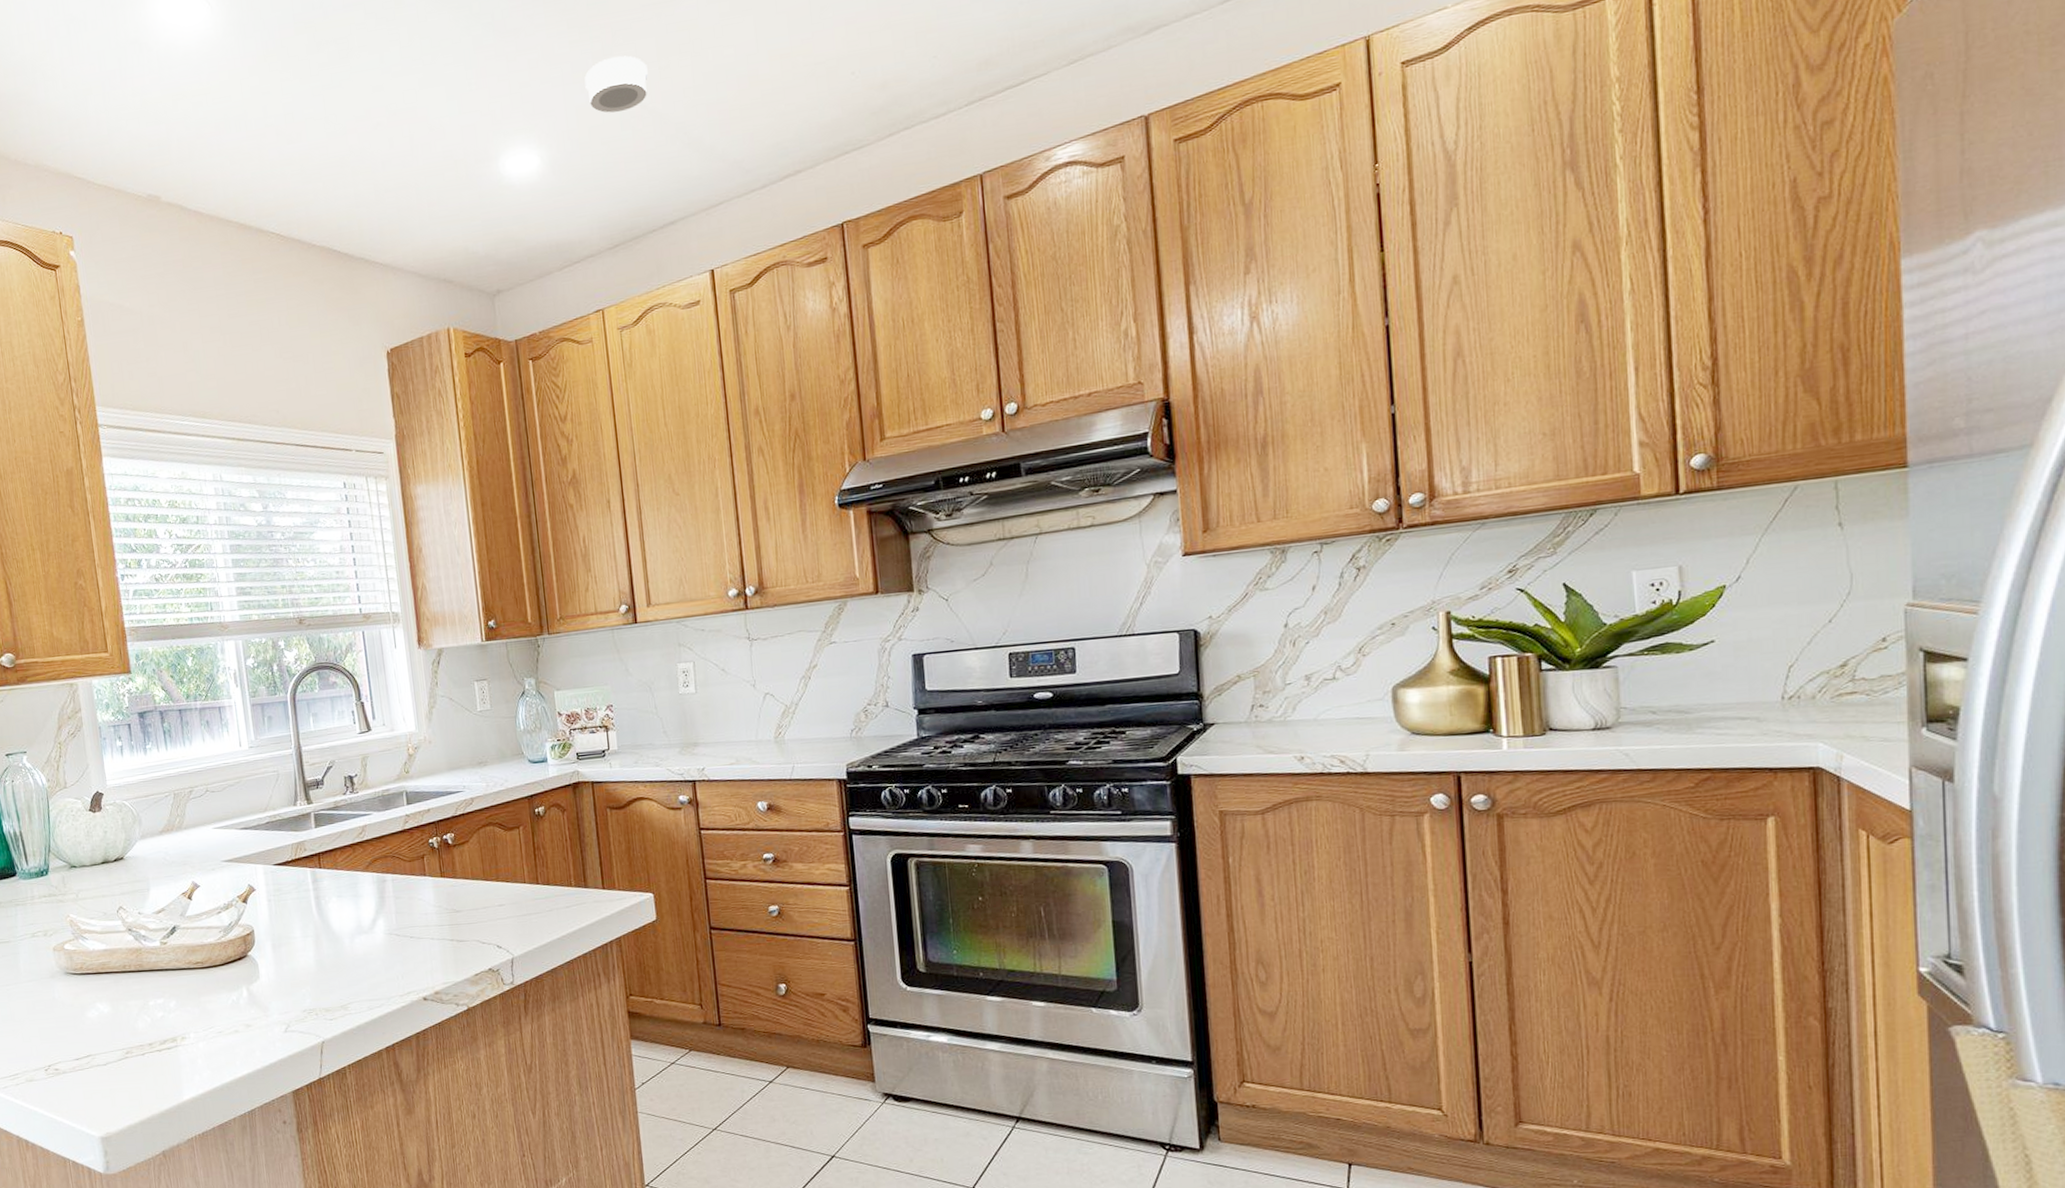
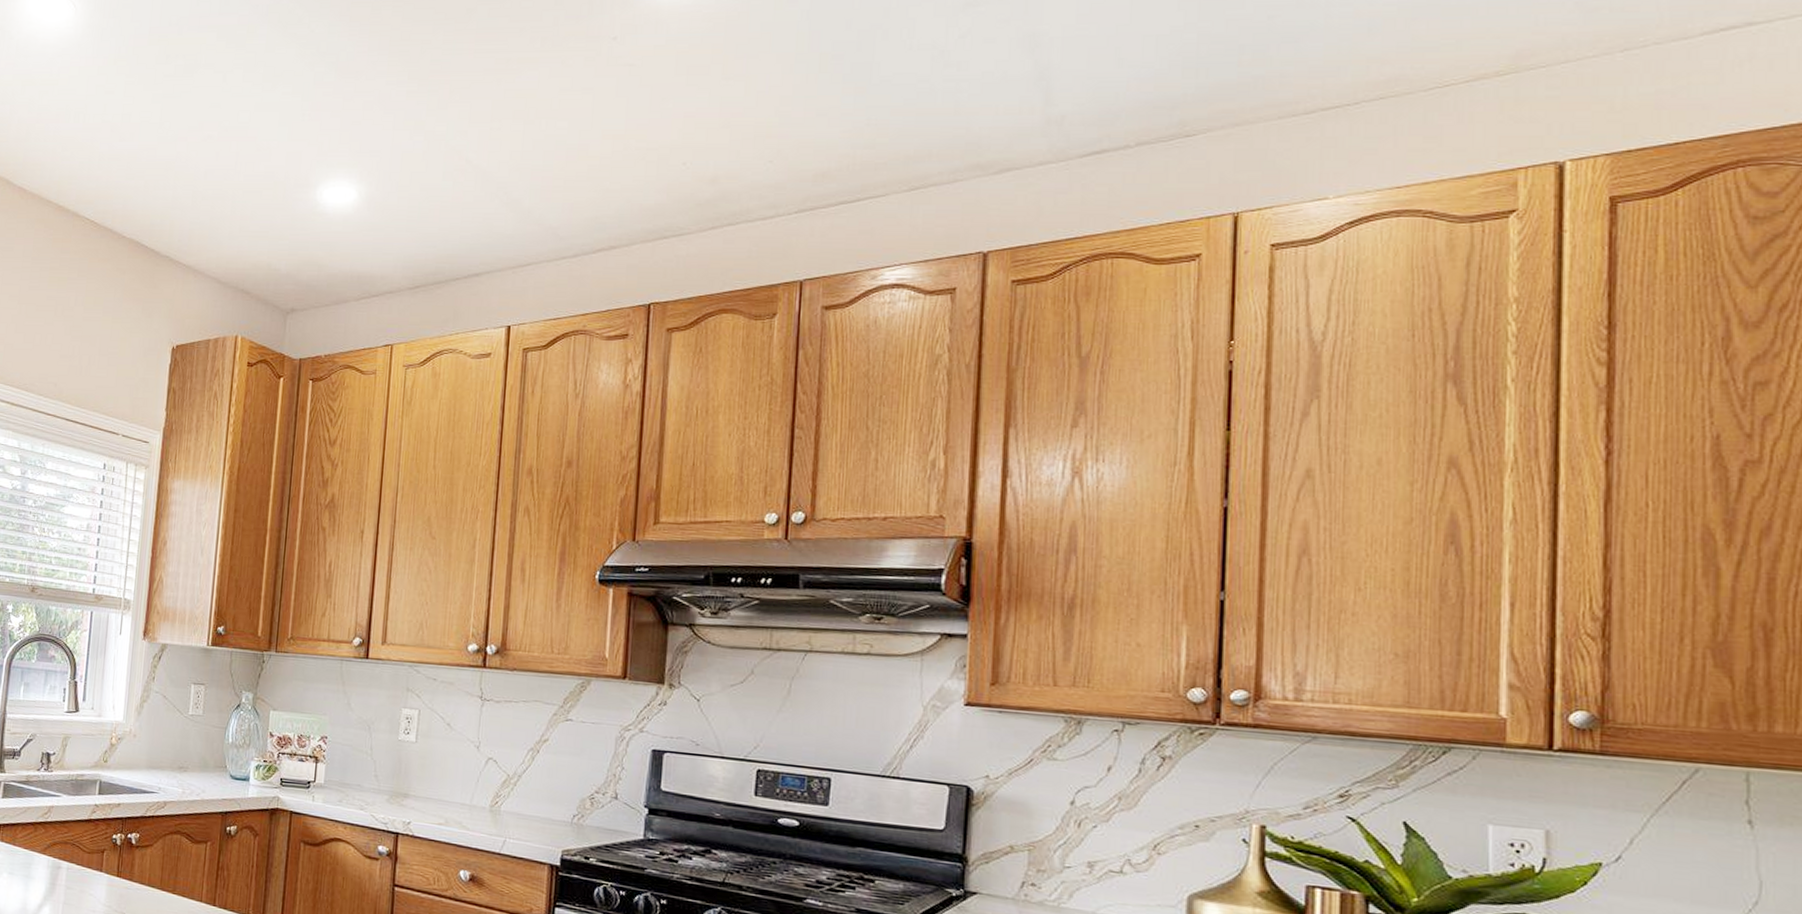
smoke detector: present [584,55,648,113] -> none [415,111,479,162]

